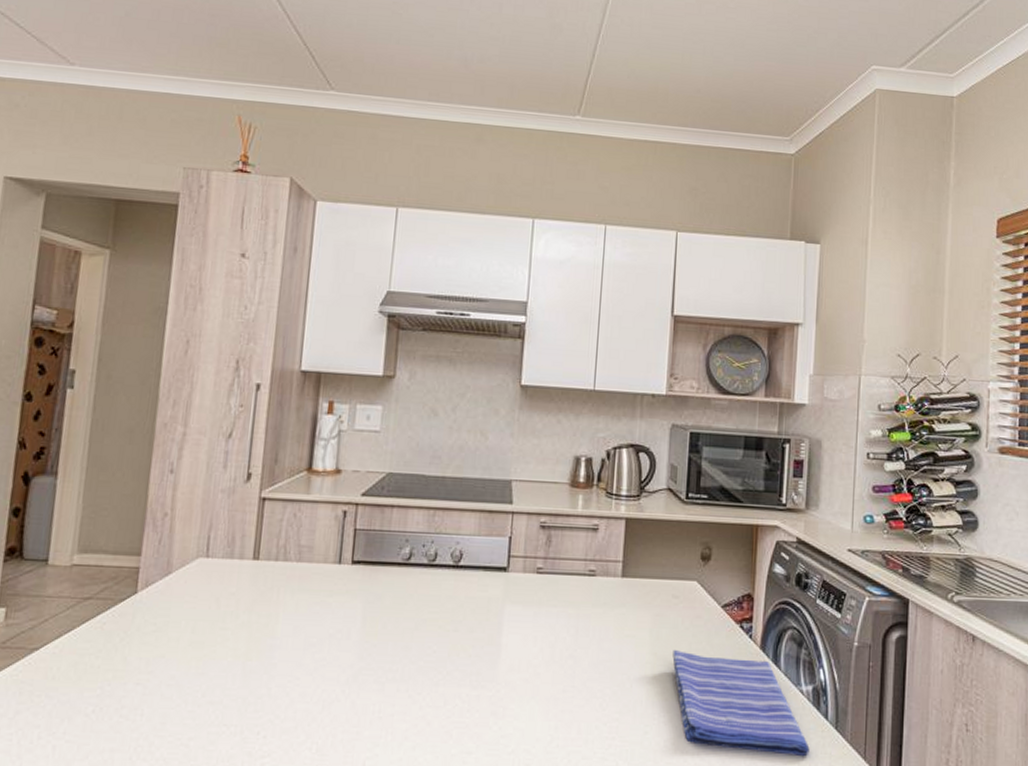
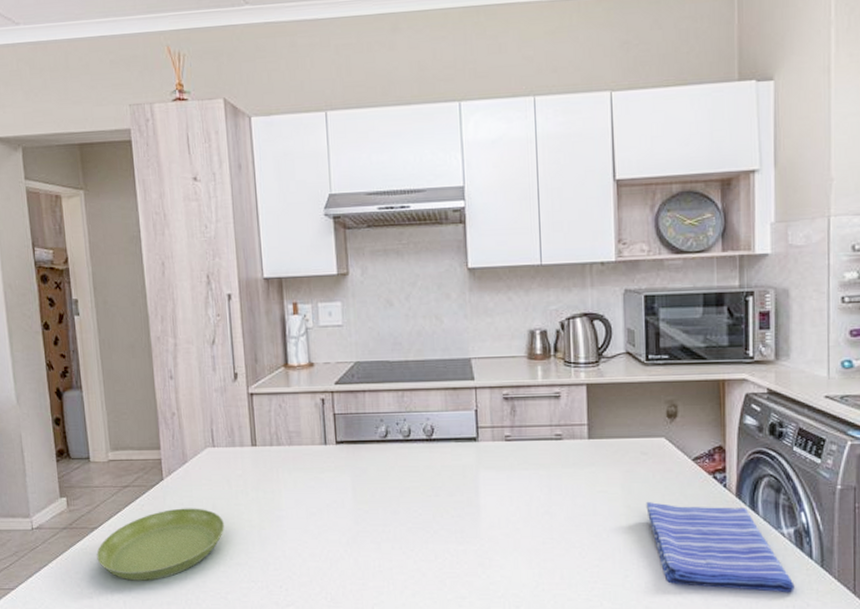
saucer: none [29,629,203,720] -> present [96,508,224,581]

